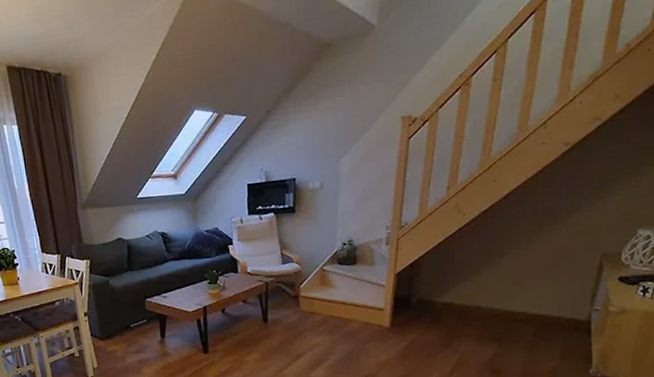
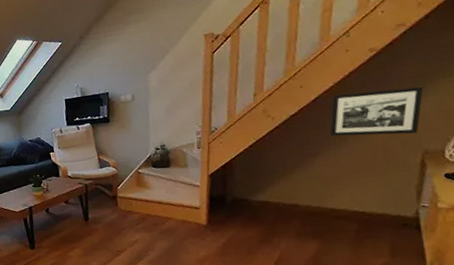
picture frame: none [518,186,610,236] -> present [330,86,423,137]

